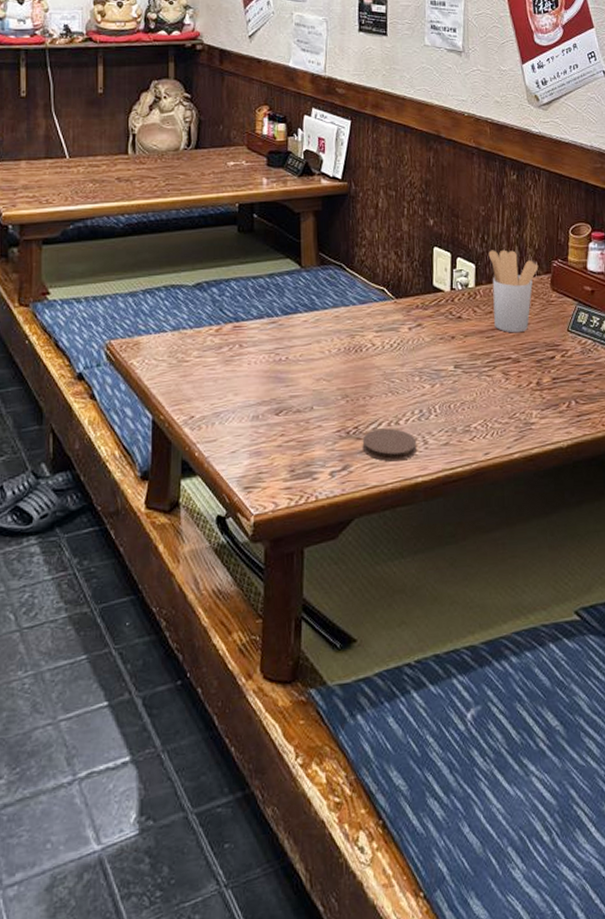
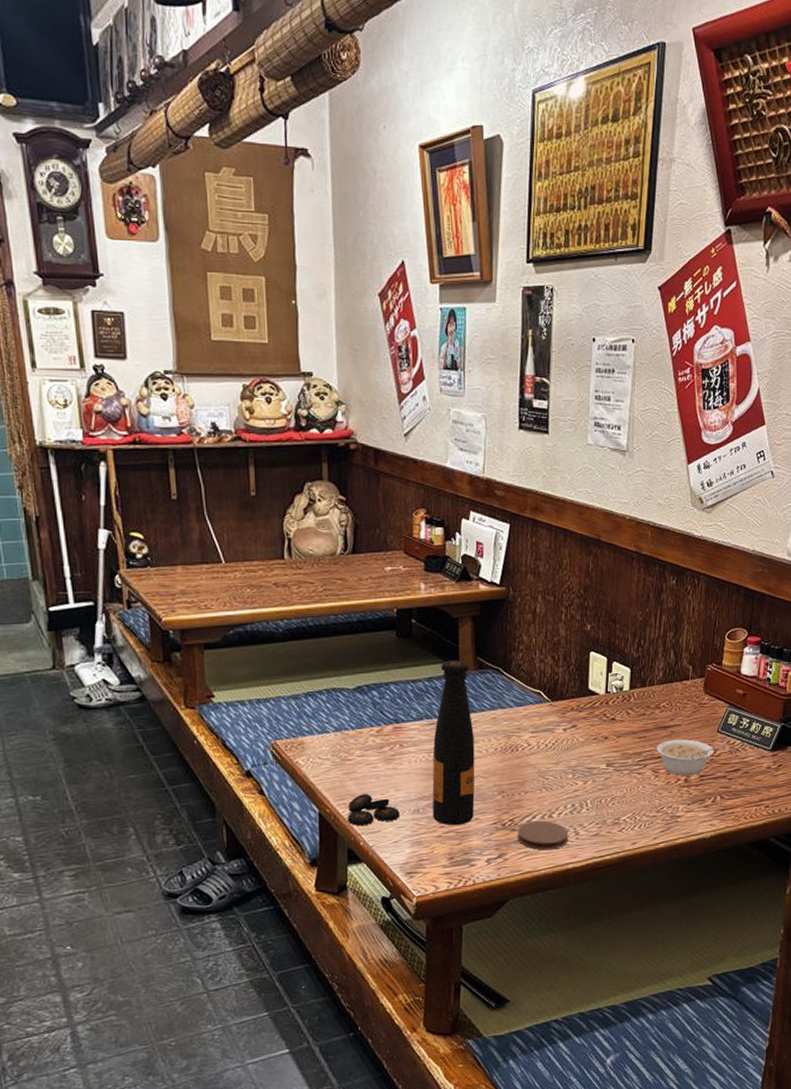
beer bottle: none [182,255,318,435] -> present [347,660,475,827]
utensil holder: present [488,249,539,333] -> none [644,654,693,734]
legume: none [506,339,578,378] -> present [657,739,726,775]

